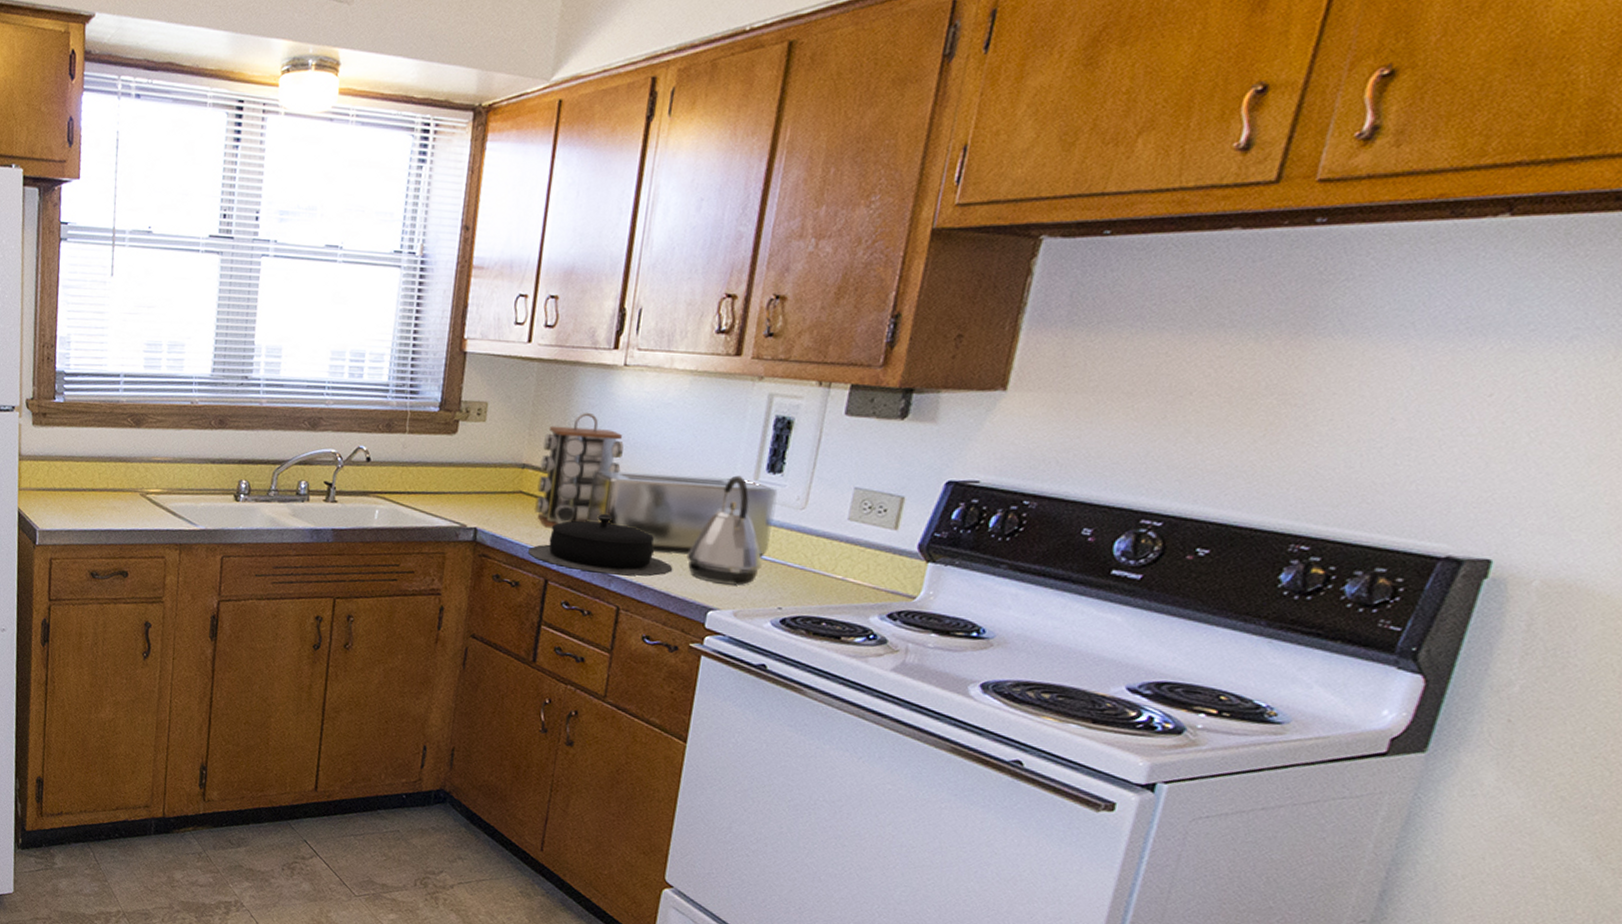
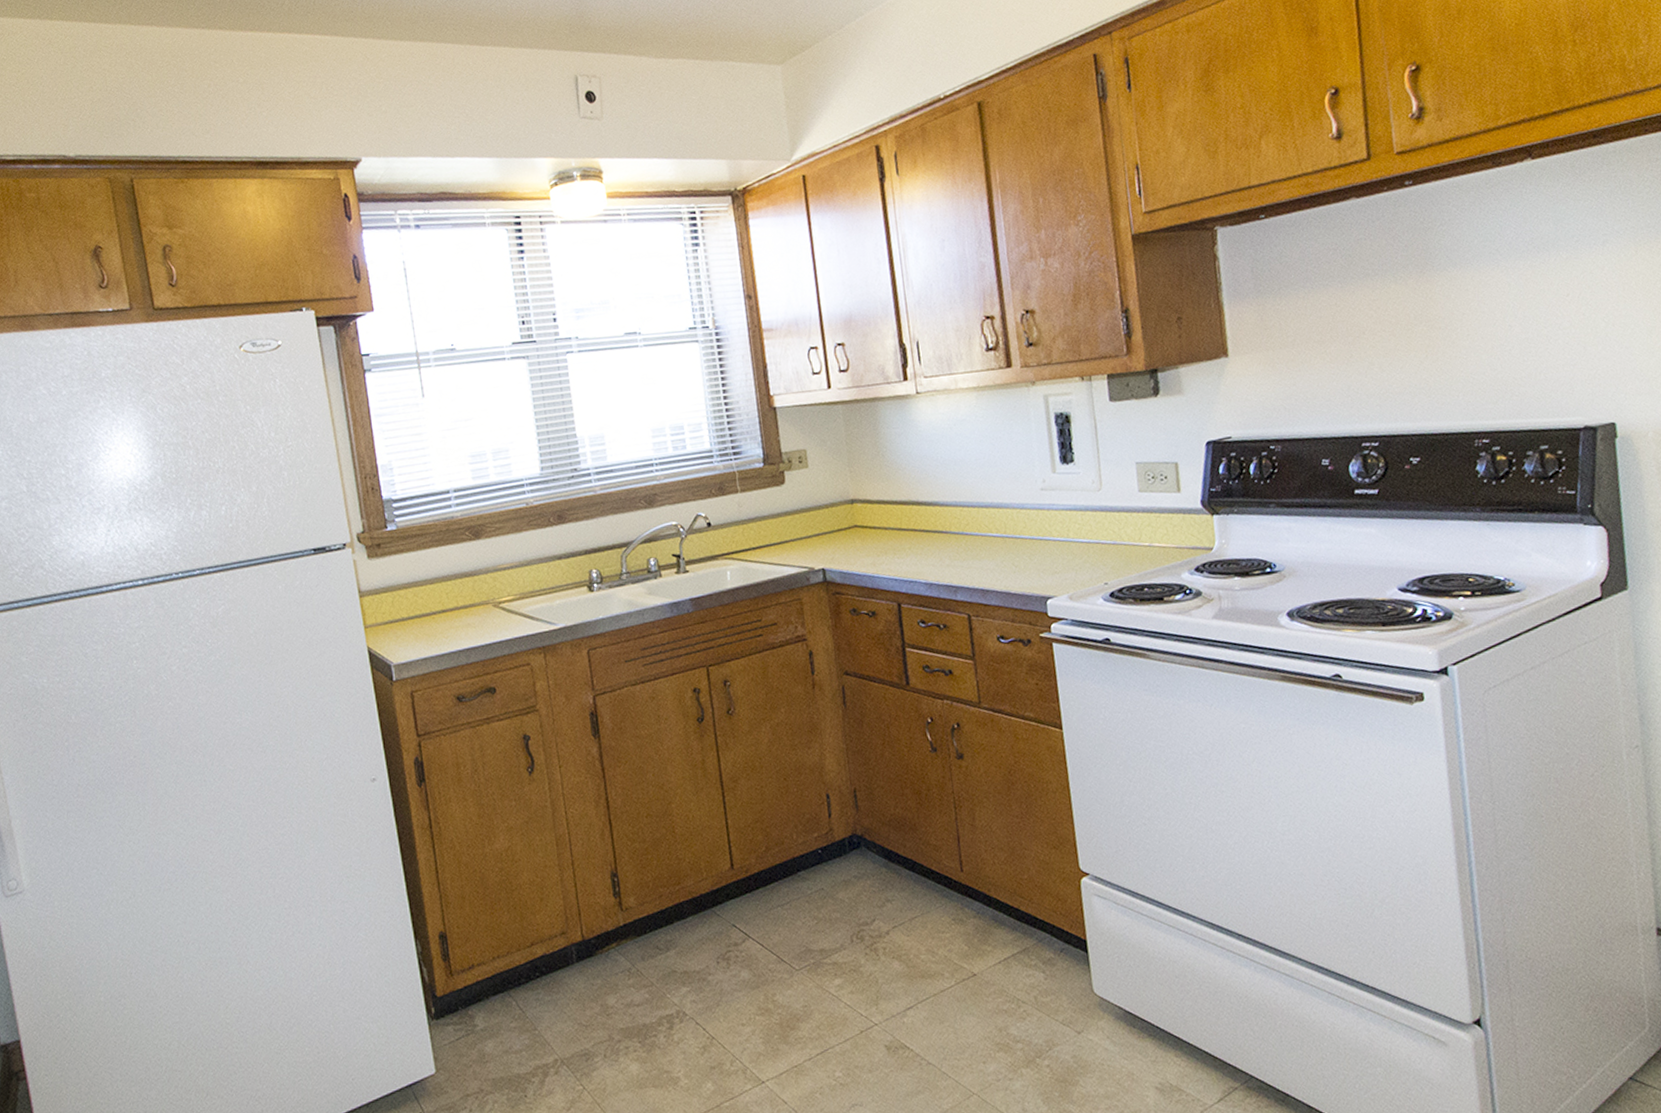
cooking pot: present [528,513,673,576] -> none [876,530,1007,588]
spice rack: present [535,412,624,527] -> none [864,441,938,554]
toaster: present [586,470,776,557] -> none [914,474,1079,555]
kettle: present [686,475,762,585] -> none [1015,471,1080,573]

